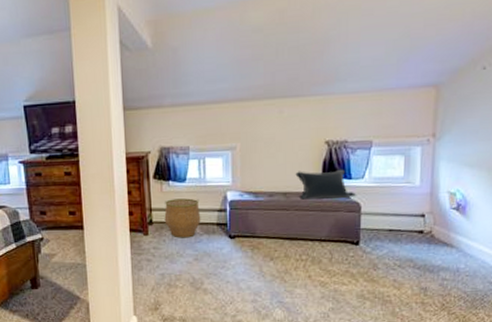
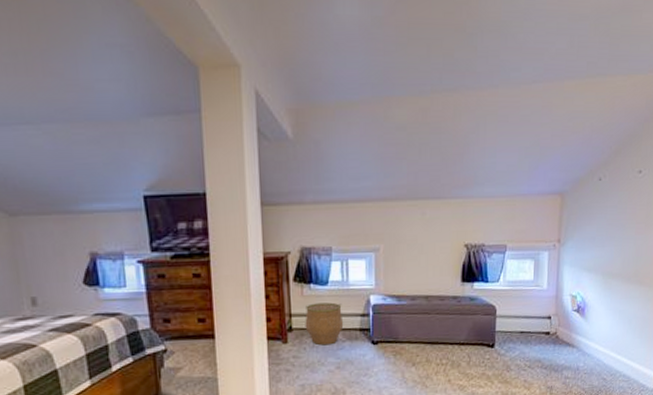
cushion: present [295,169,357,200] -> none [437,272,493,303]

